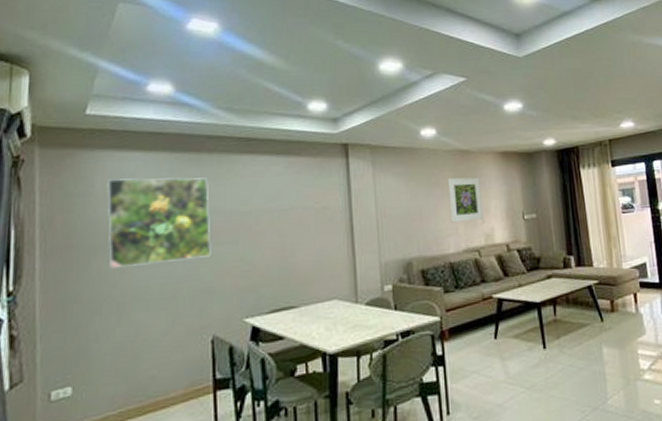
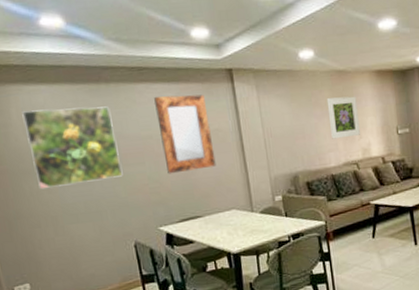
home mirror: none [259,169,320,256] -> present [154,94,216,174]

